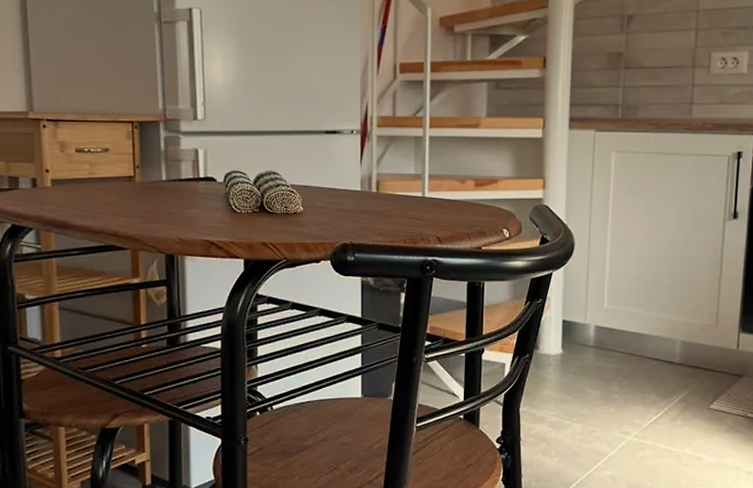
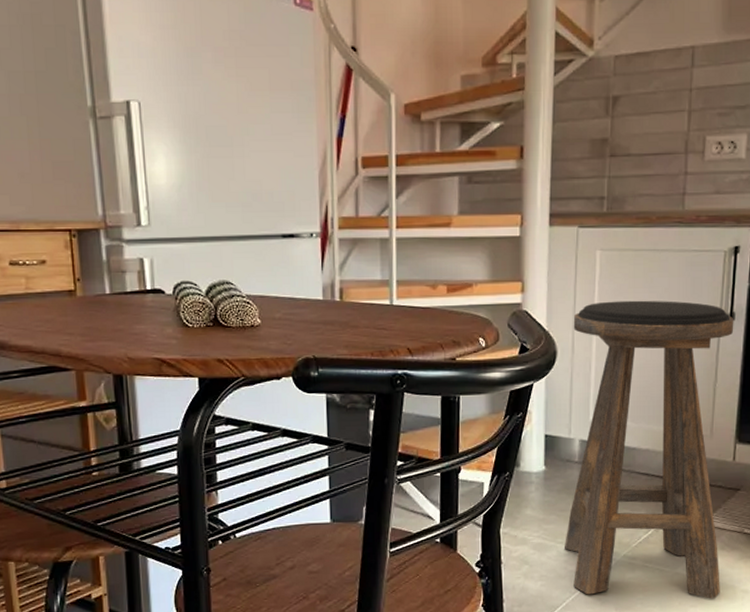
stool: none [580,198,738,479] -> present [565,300,734,599]

